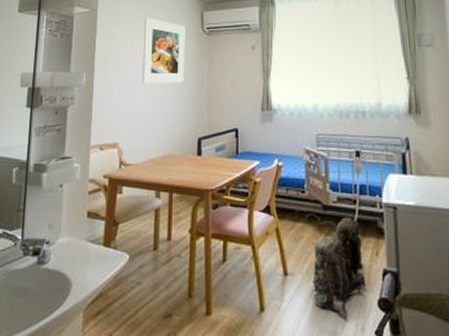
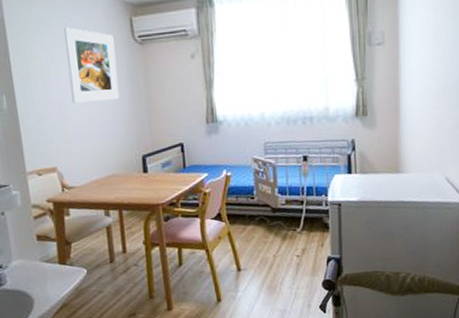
backpack: present [312,217,366,318] -> none [263,216,312,299]

